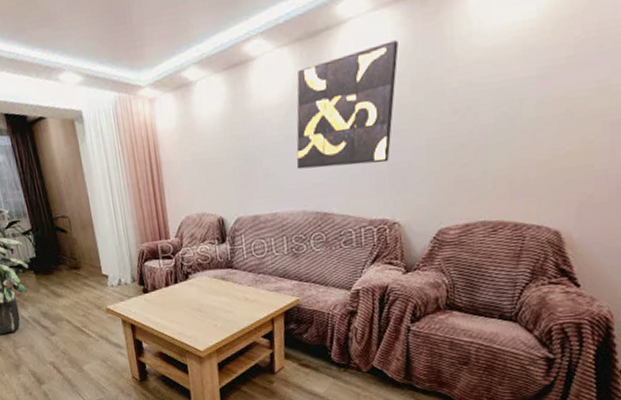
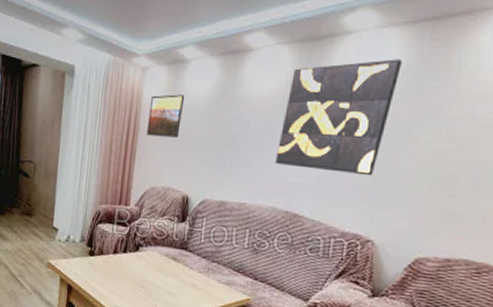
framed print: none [166,119,201,168] -> present [146,94,185,138]

